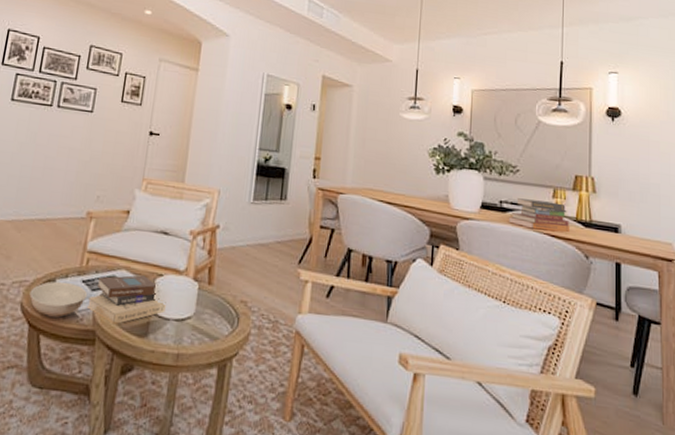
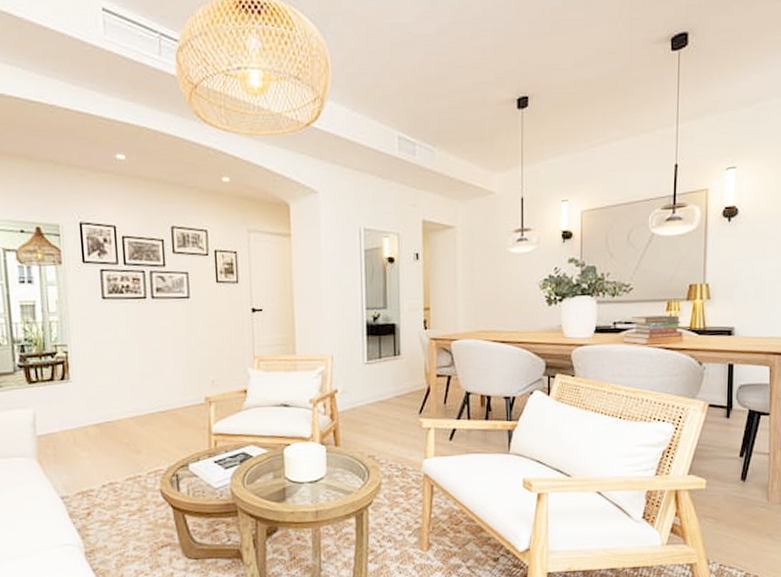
bowl: present [29,281,88,318] -> none [167,465,222,498]
books: present [86,275,166,325] -> none [223,448,298,496]

